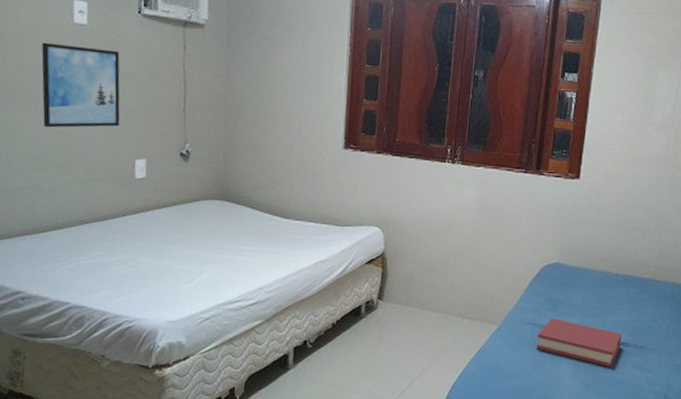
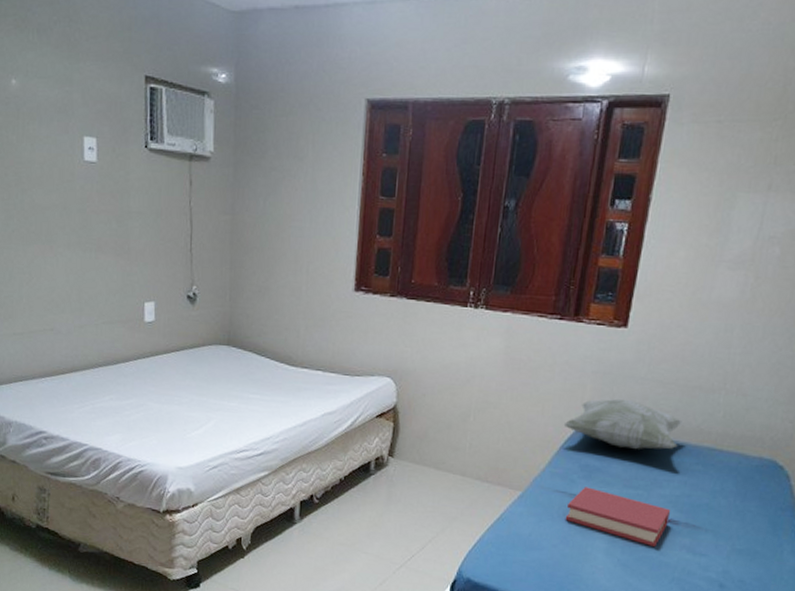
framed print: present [41,42,120,128] -> none [55,182,130,270]
decorative pillow: none [531,239,628,284] -> present [563,398,684,450]

